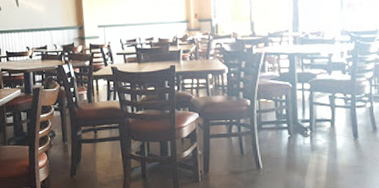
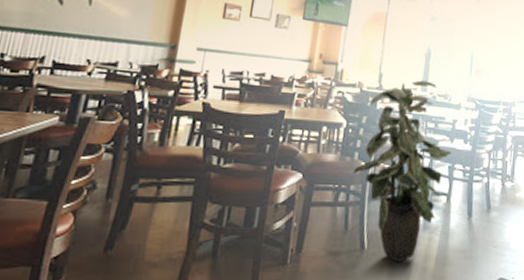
indoor plant: none [241,22,331,179] -> present [353,80,452,264]

